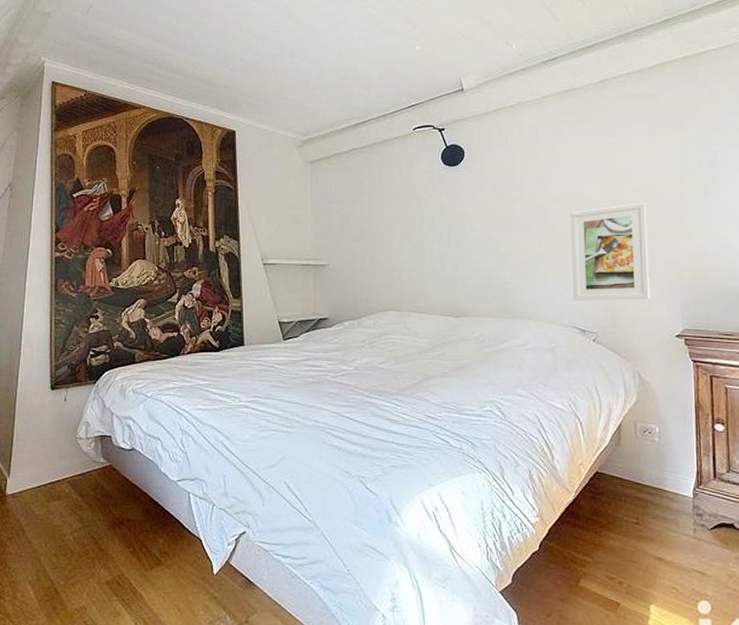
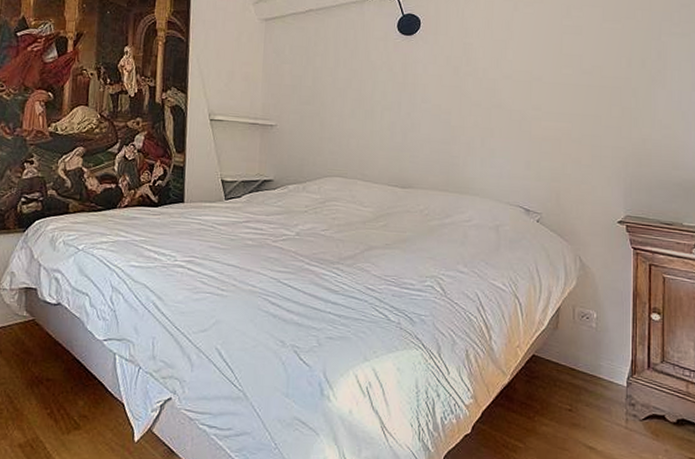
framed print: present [571,202,650,300] -> none [520,86,596,183]

